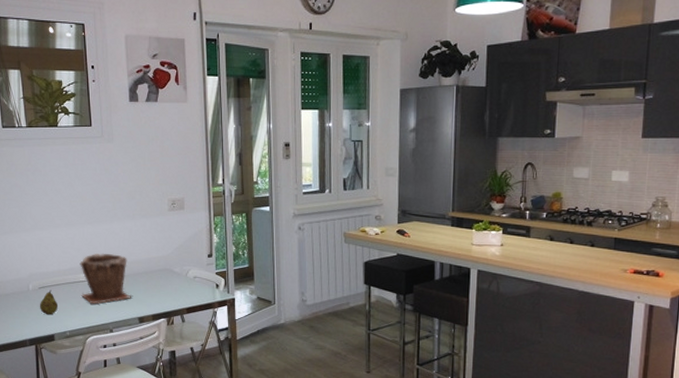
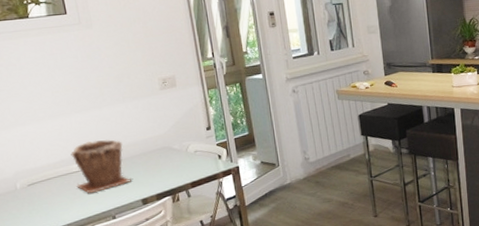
fruit: present [39,290,59,315] -> none [30,185,53,212]

